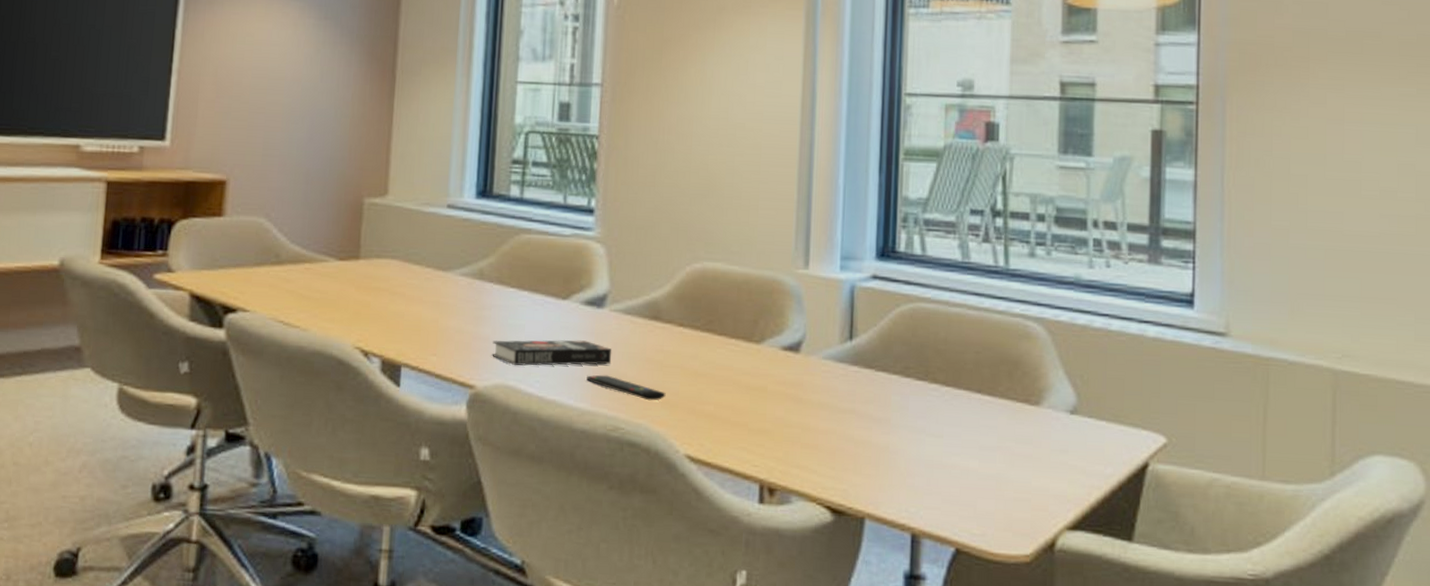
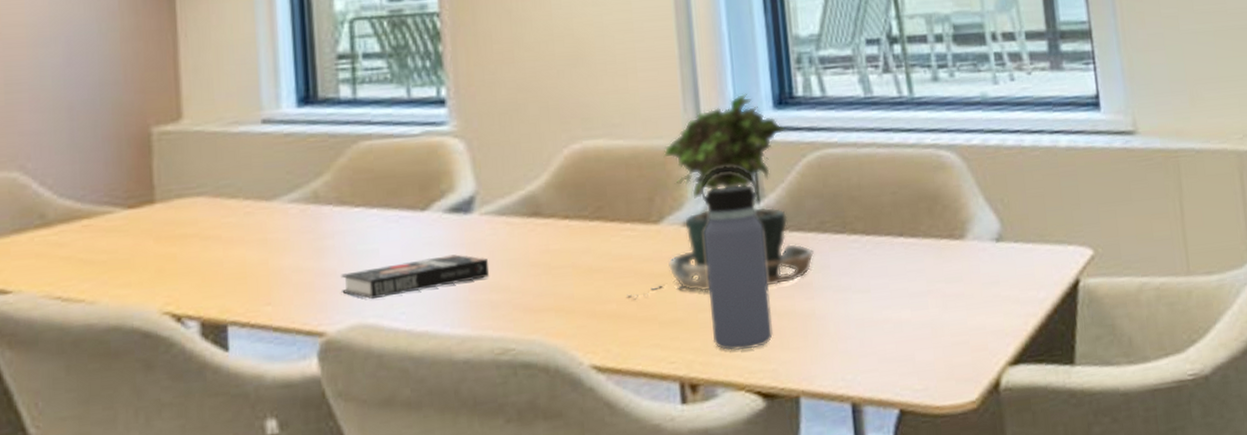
remote control: present [586,375,666,401] -> none [462,290,559,312]
potted plant: none [724,241,895,417] -> present [627,93,814,299]
water bottle: none [793,303,852,468] -> present [700,166,773,351]

